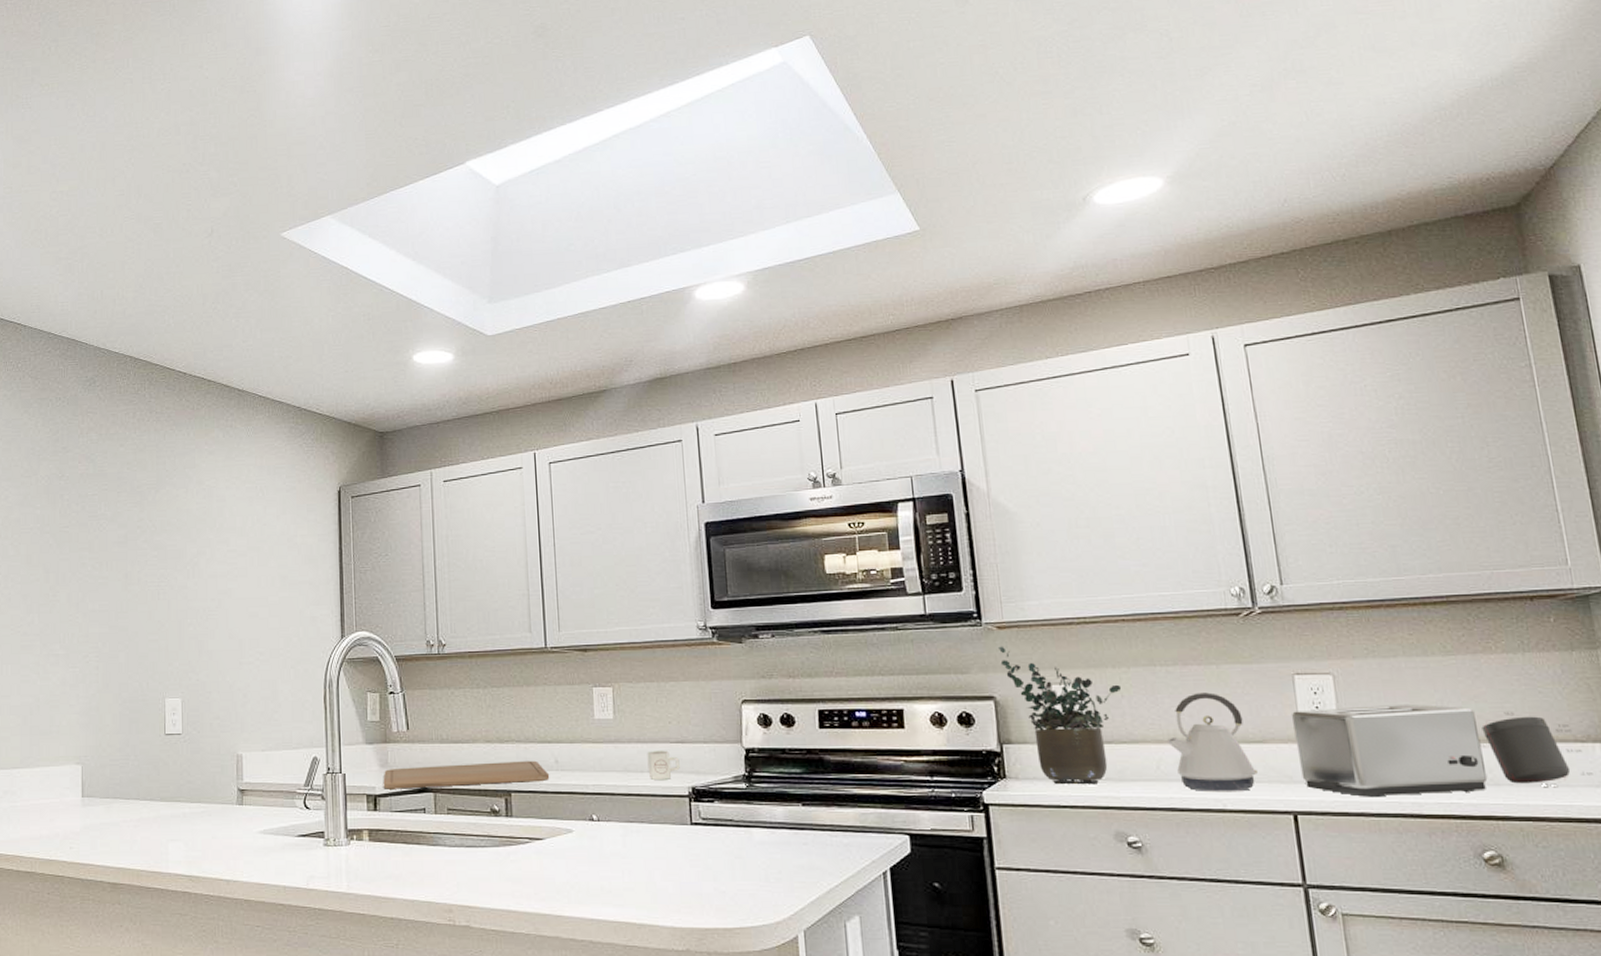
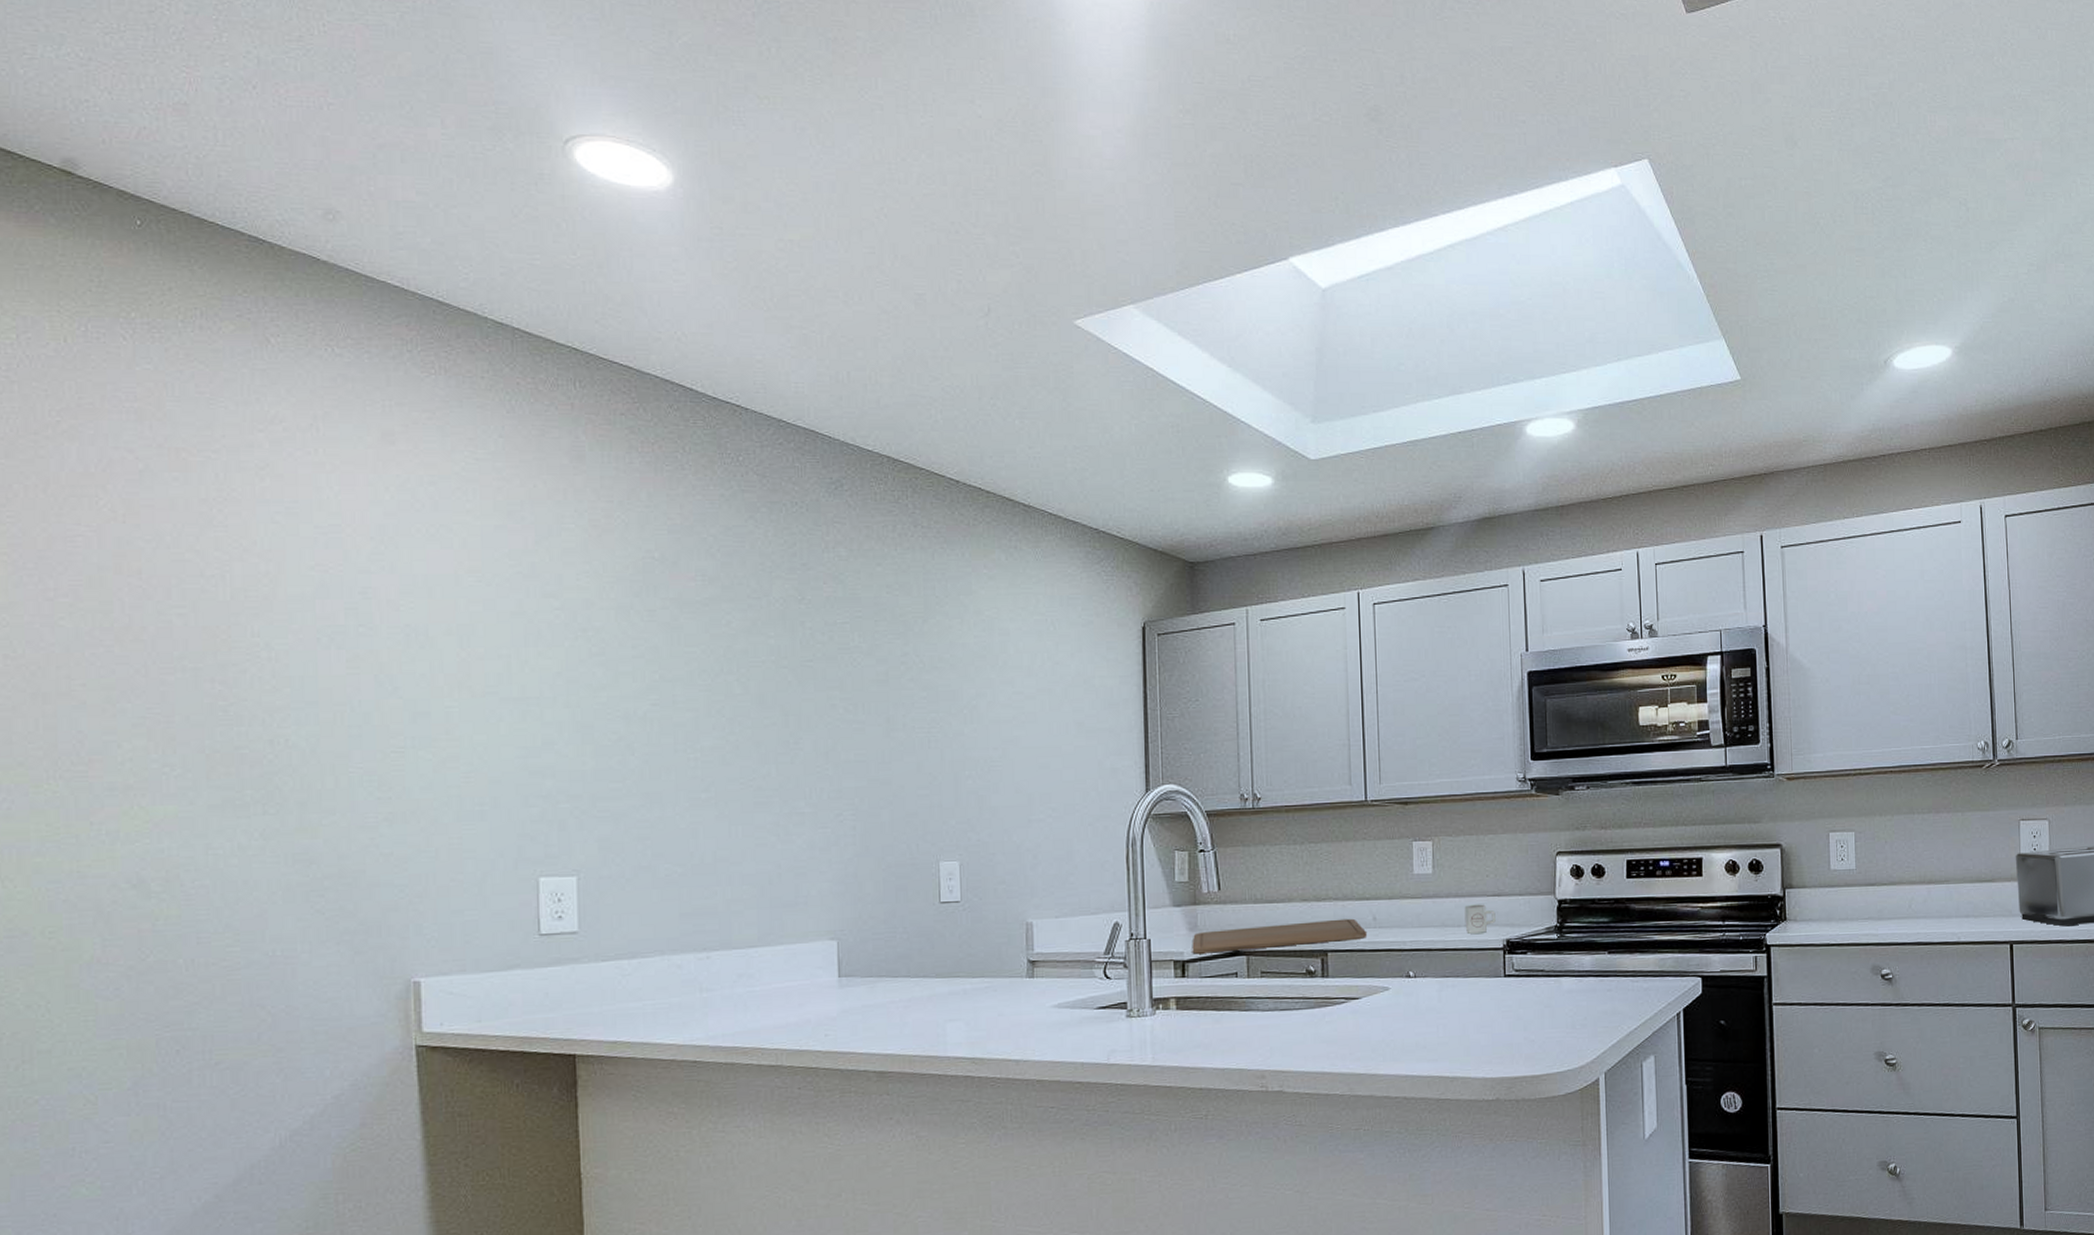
potted plant: present [997,646,1122,785] -> none [1786,796,1886,926]
kettle: present [1166,692,1258,793] -> none [1918,837,1986,927]

